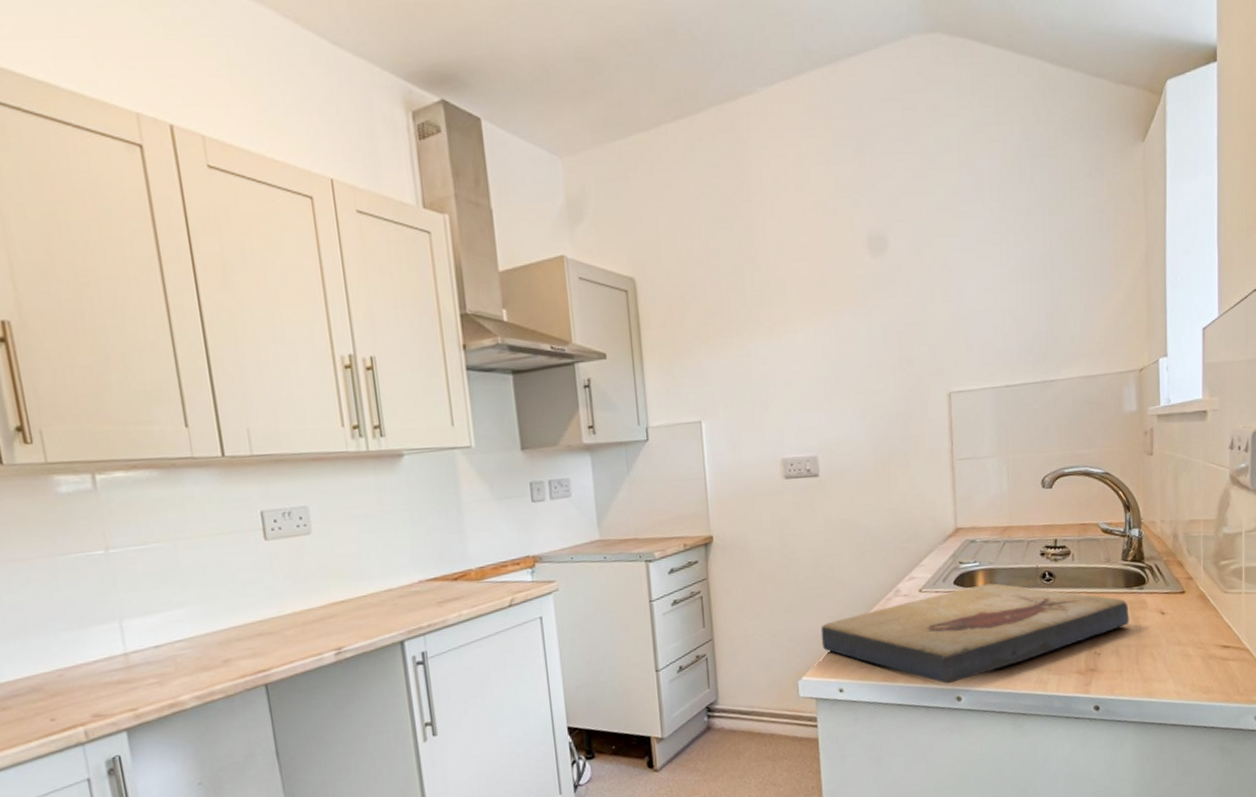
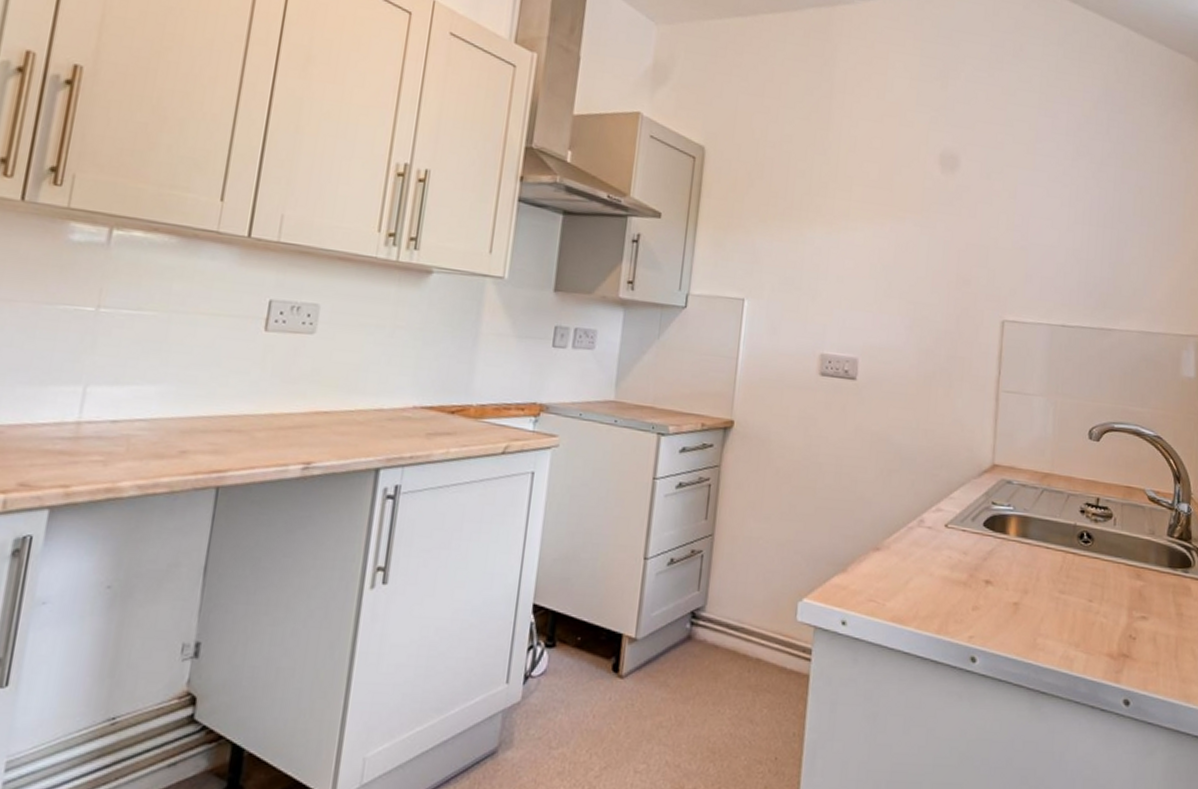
fish fossil: present [820,583,1129,684] -> none [830,532,1171,640]

